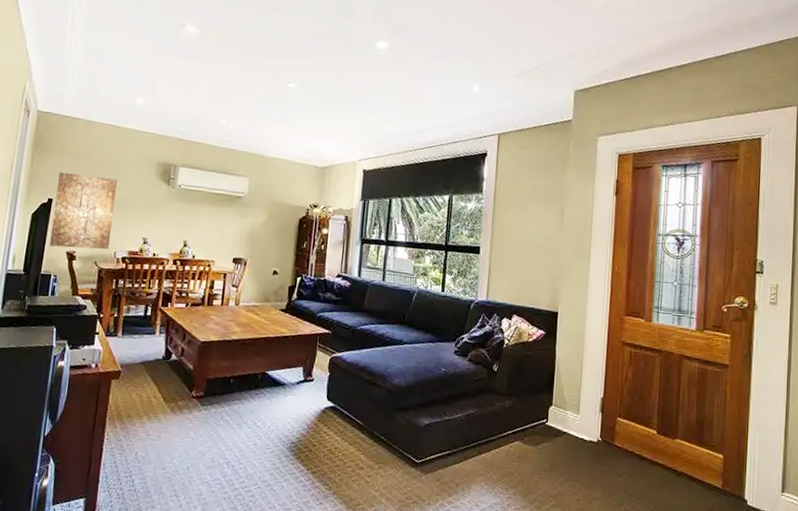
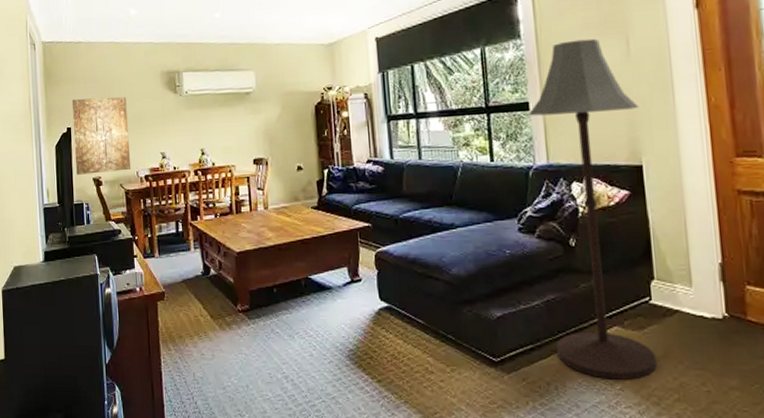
floor lamp: none [468,202,563,487] -> present [528,38,658,380]

